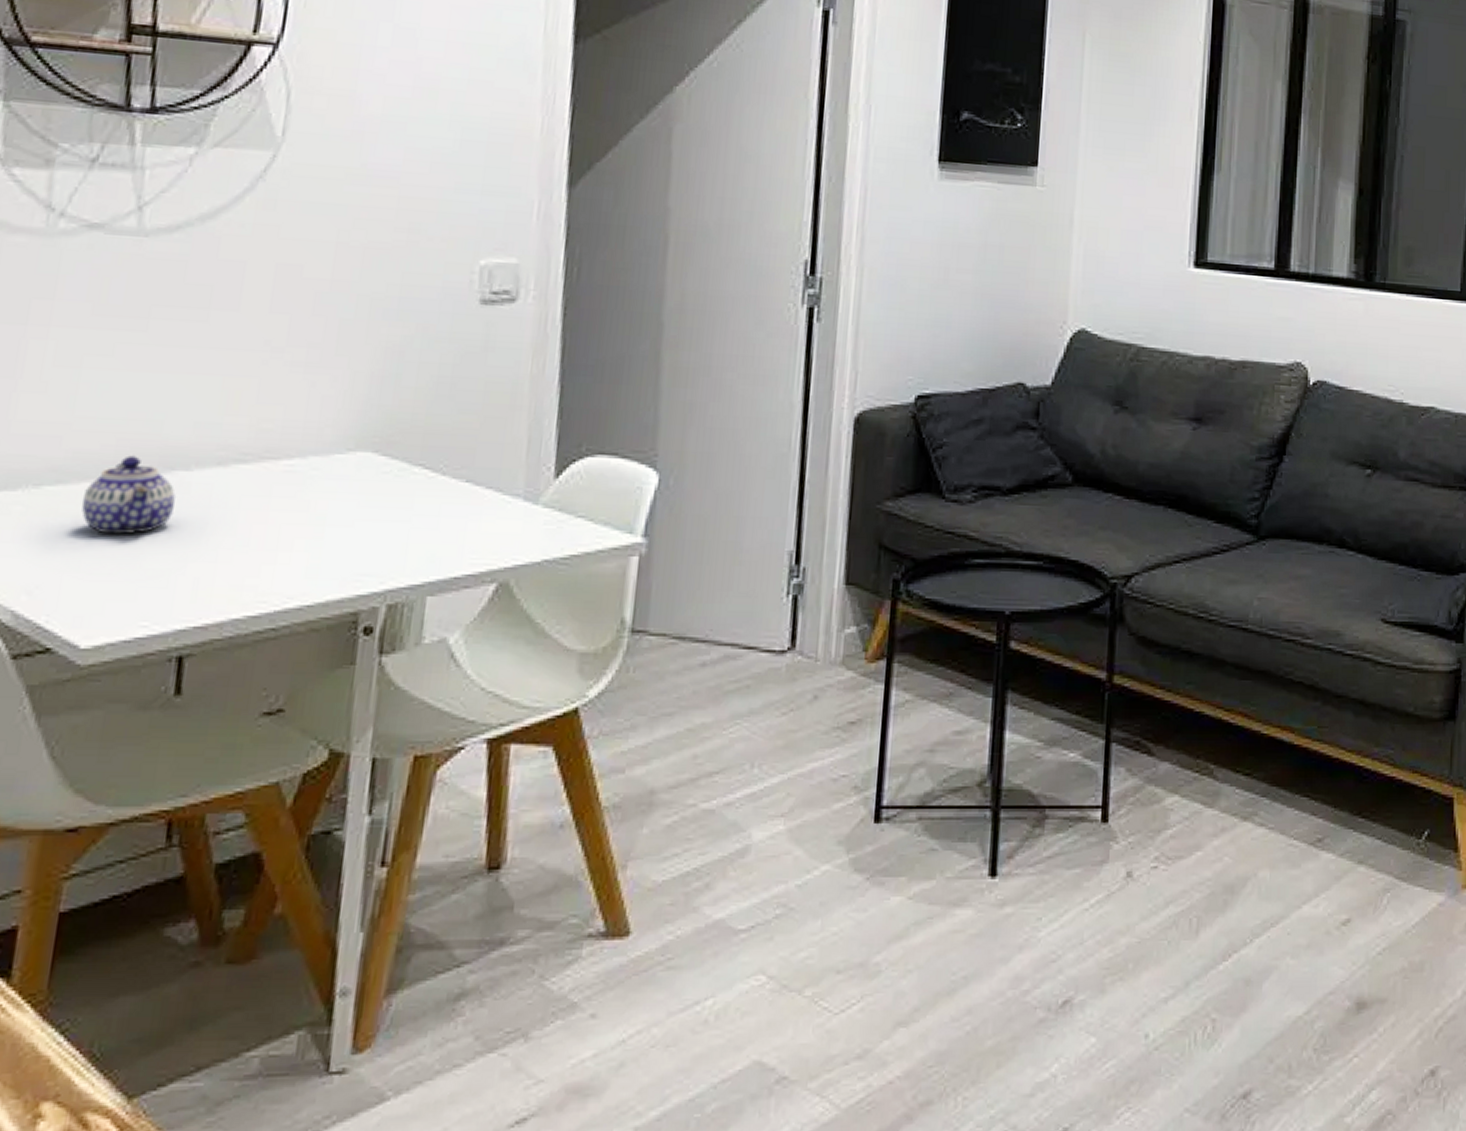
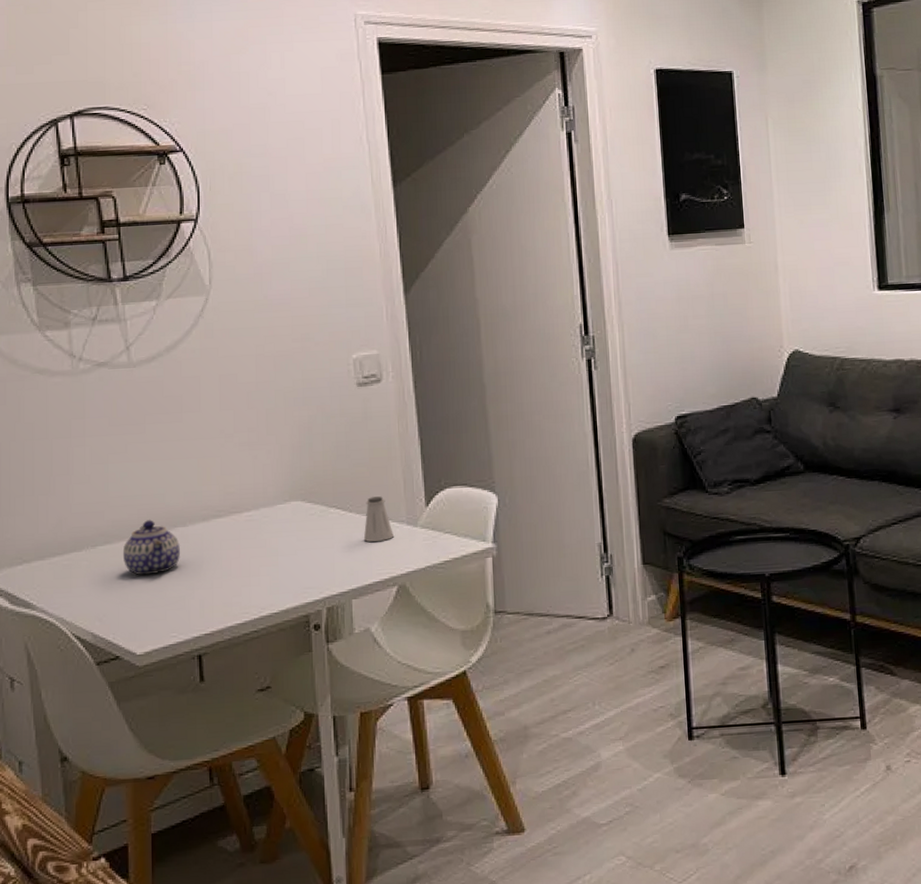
saltshaker: none [456,457,502,520] -> present [363,496,394,542]

